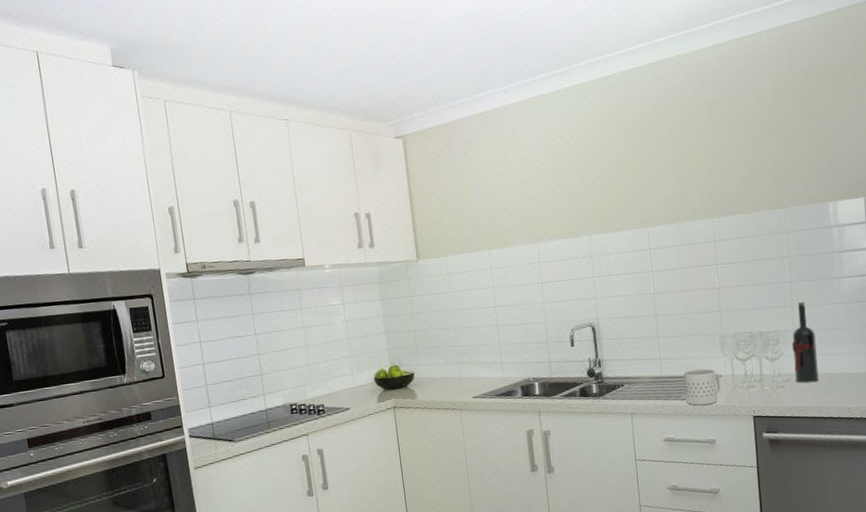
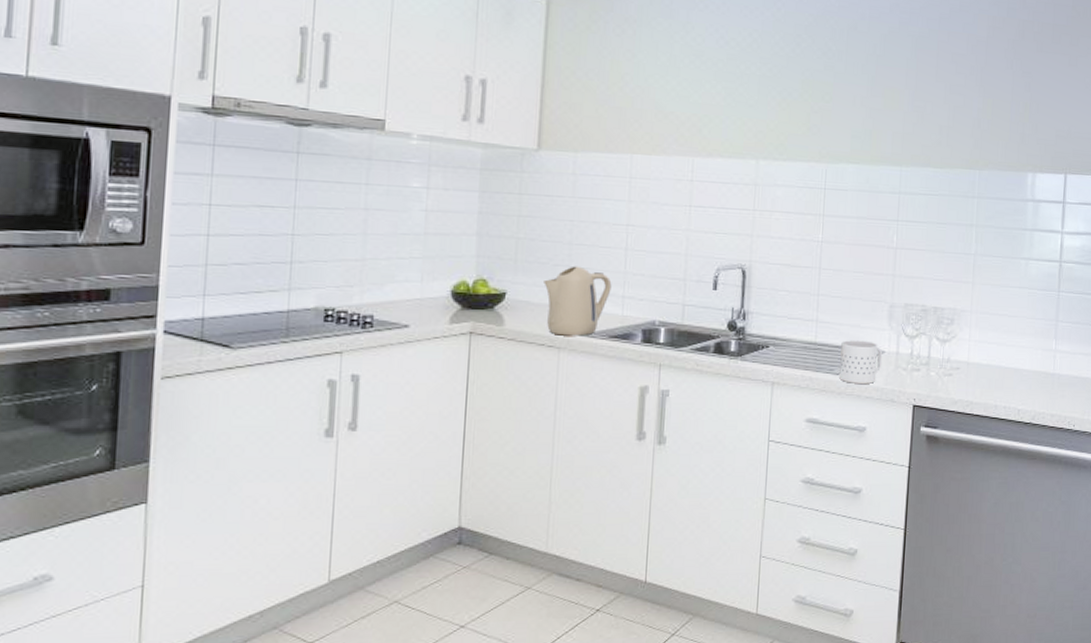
kettle: none [440,344,492,400] -> present [544,266,612,336]
wine bottle: present [792,302,819,383] -> none [966,280,994,375]

